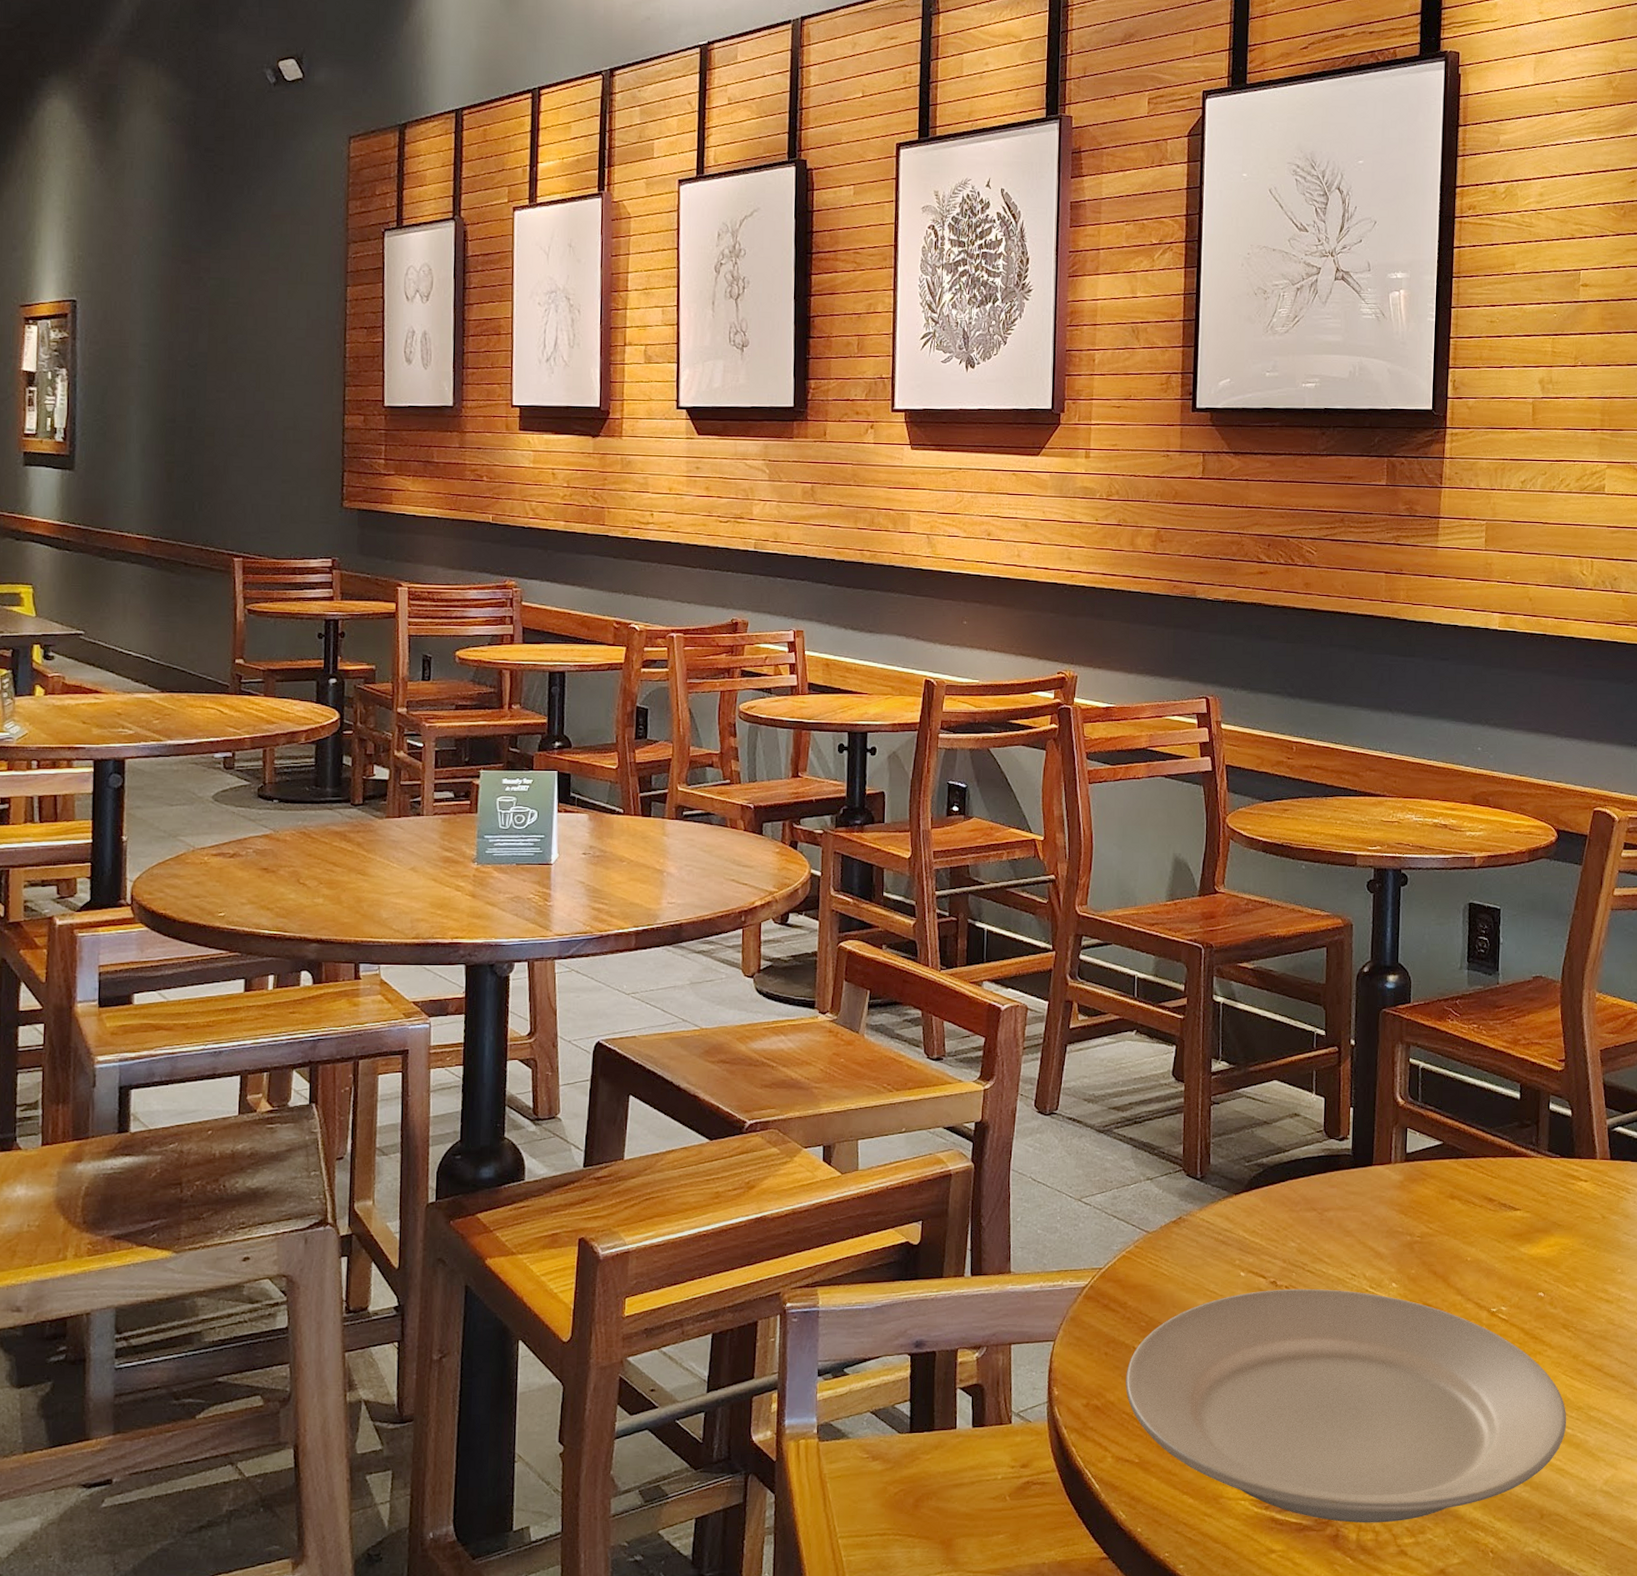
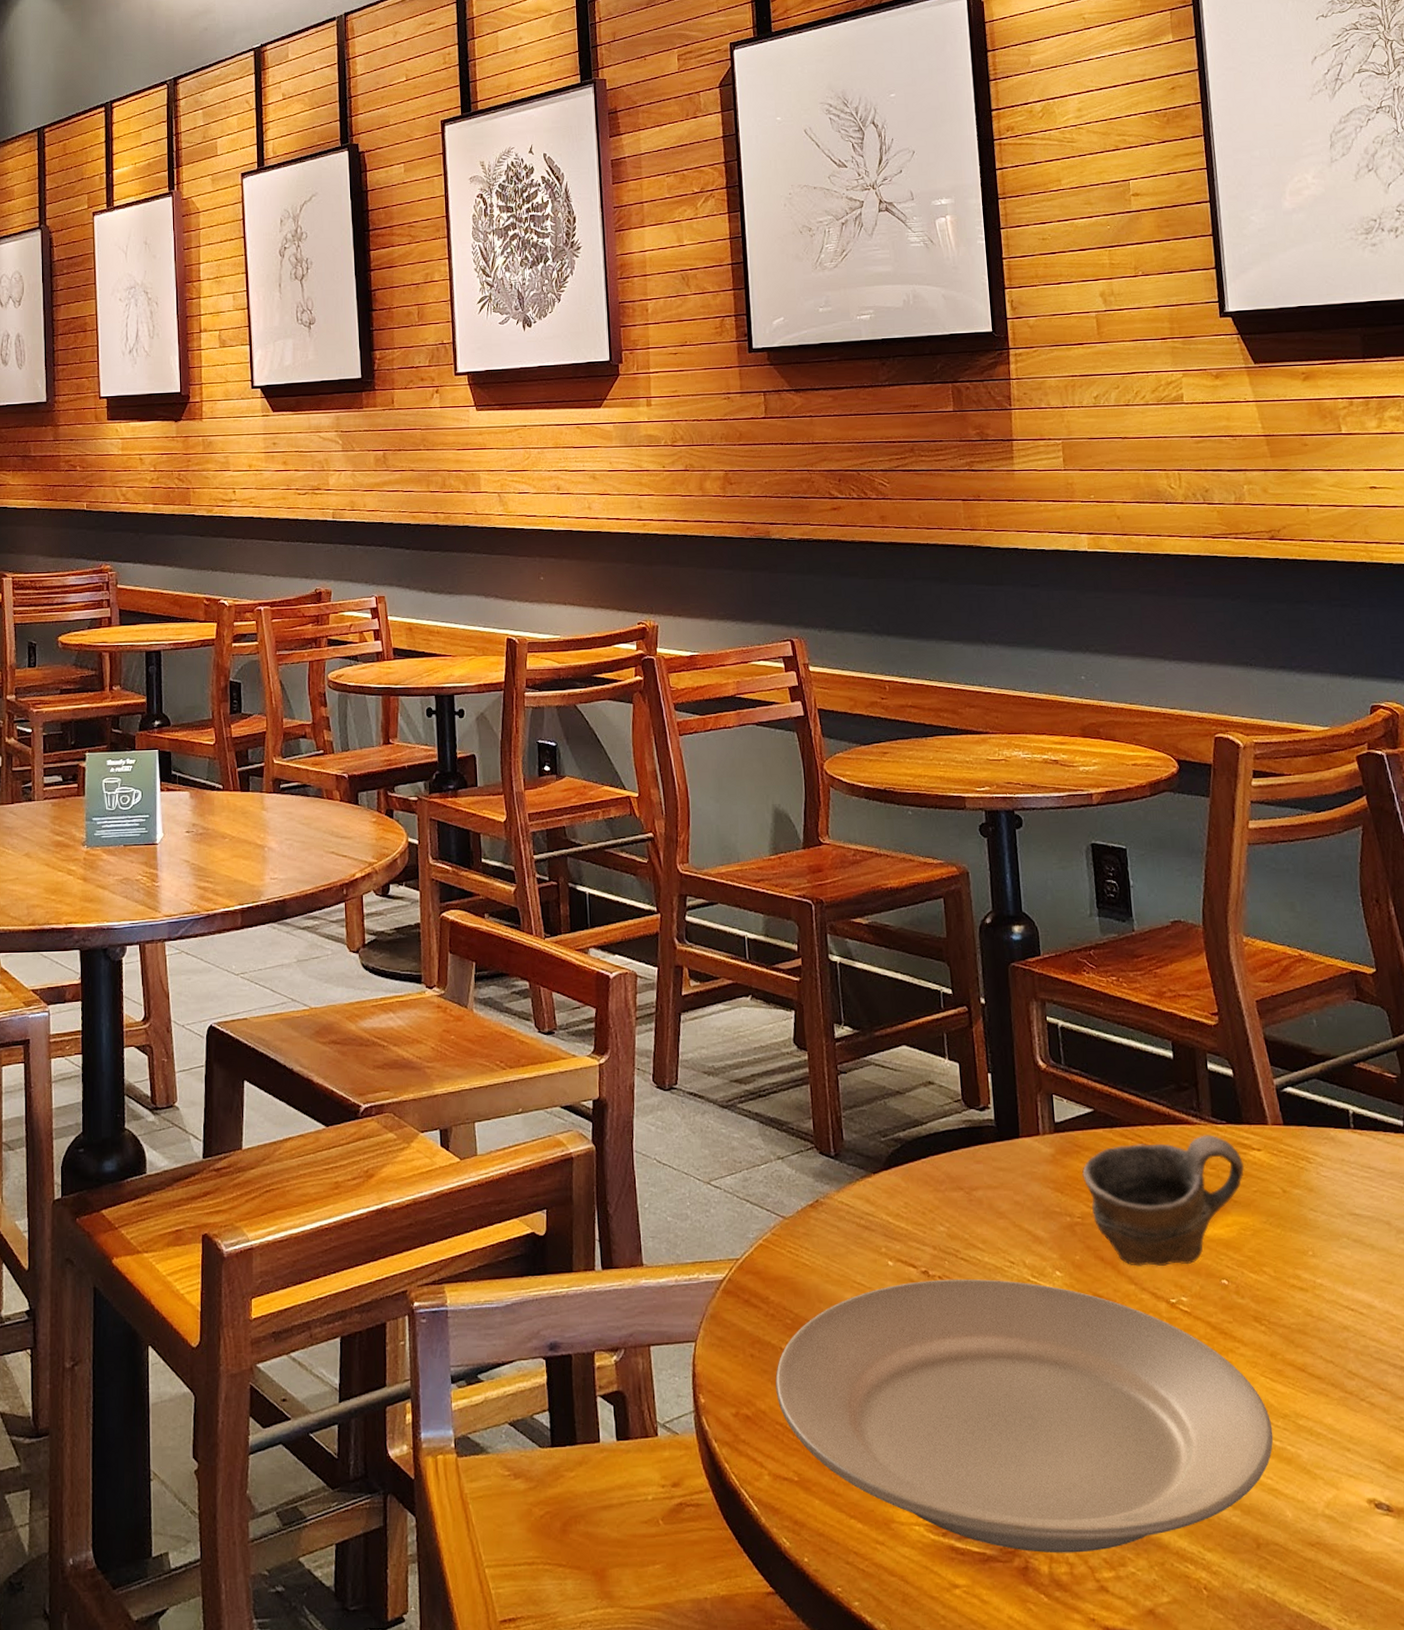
cup: none [1426,1167,1572,1280] -> present [1082,1134,1245,1266]

